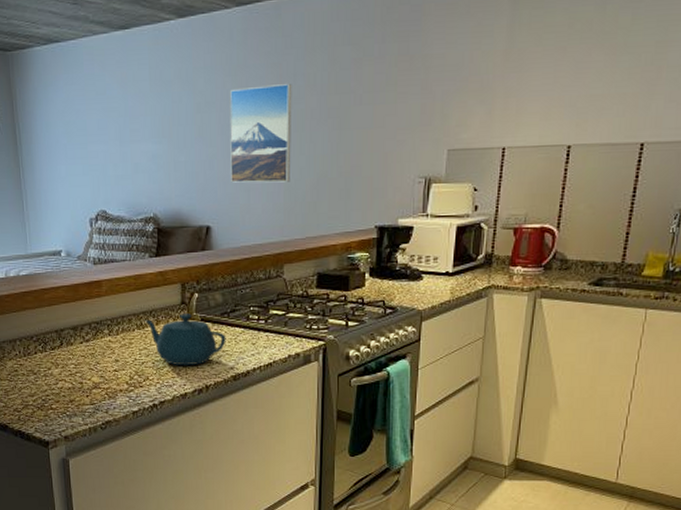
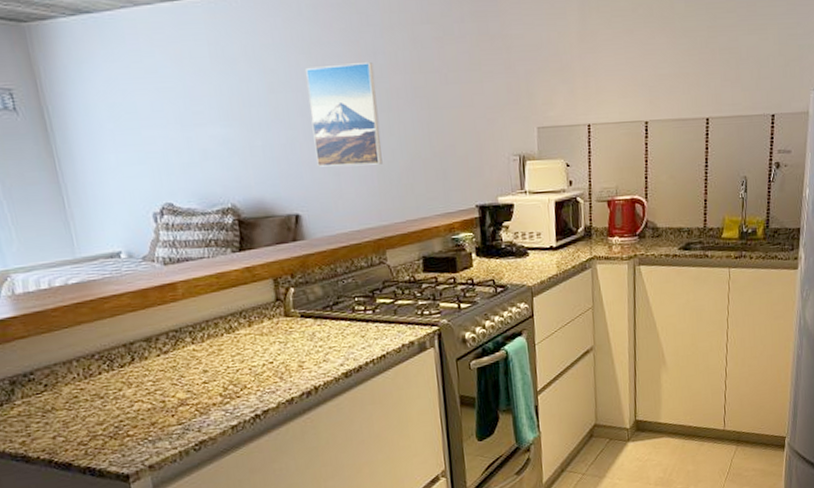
teapot: present [144,313,226,366] -> none [233,310,332,369]

